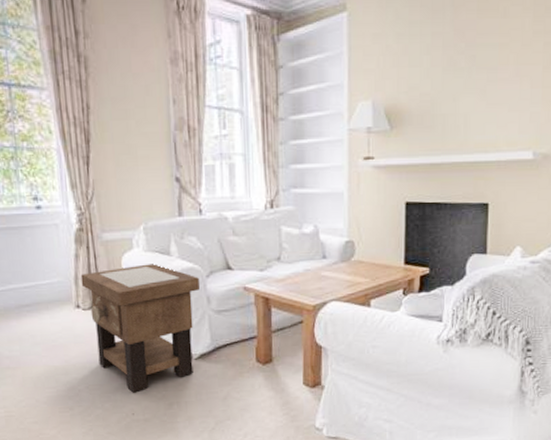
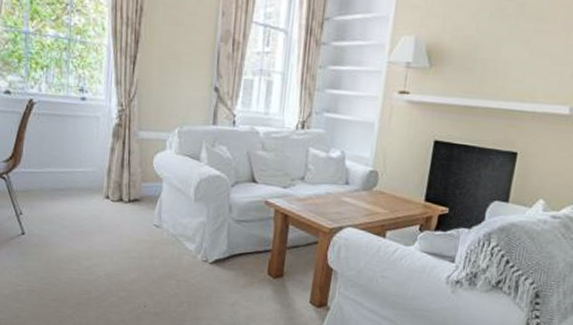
side table: present [80,264,200,393] -> none [113,166,224,287]

